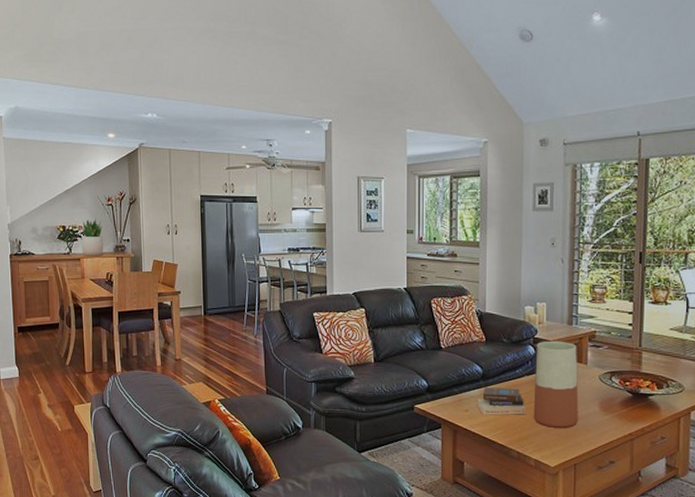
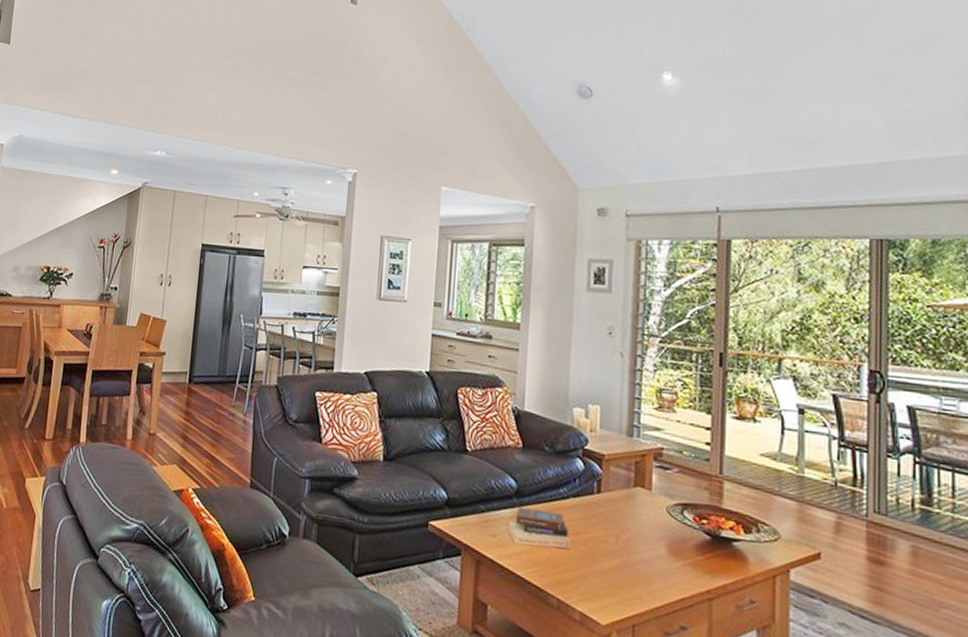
planter: present [81,218,104,256] -> none [63,261,91,304]
vase: present [533,340,579,428] -> none [579,454,640,574]

